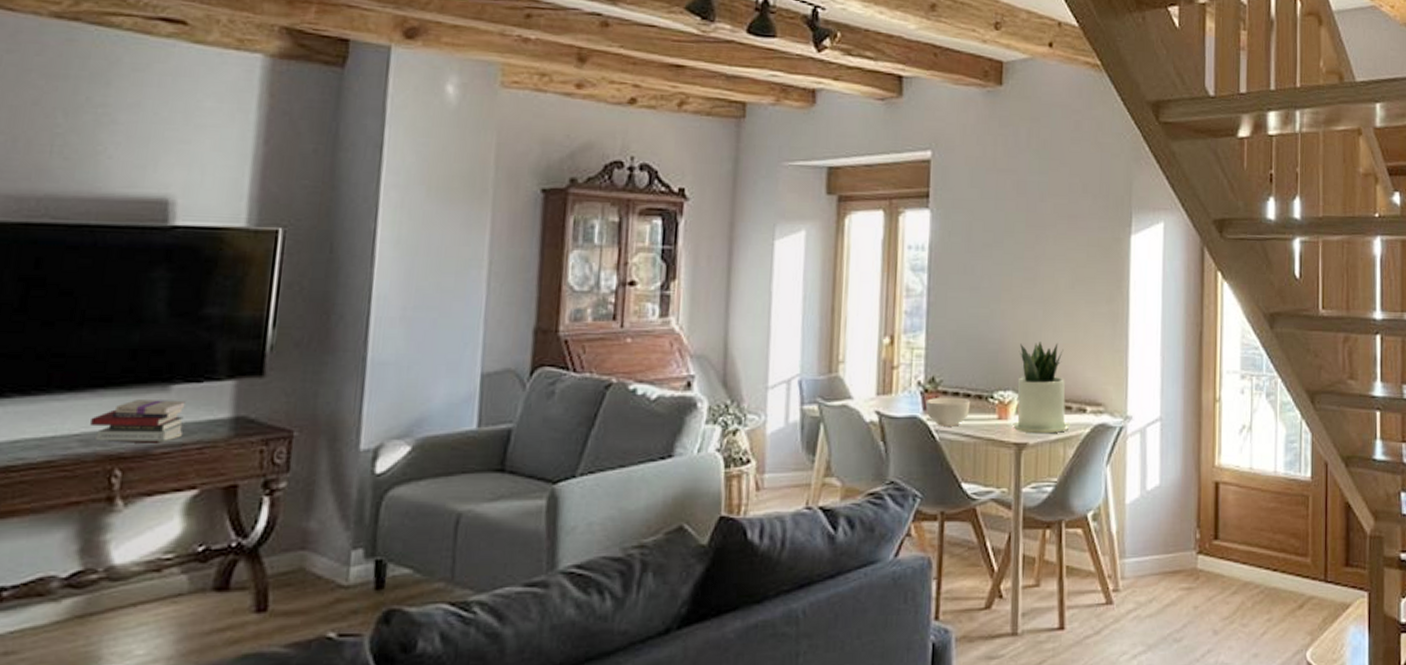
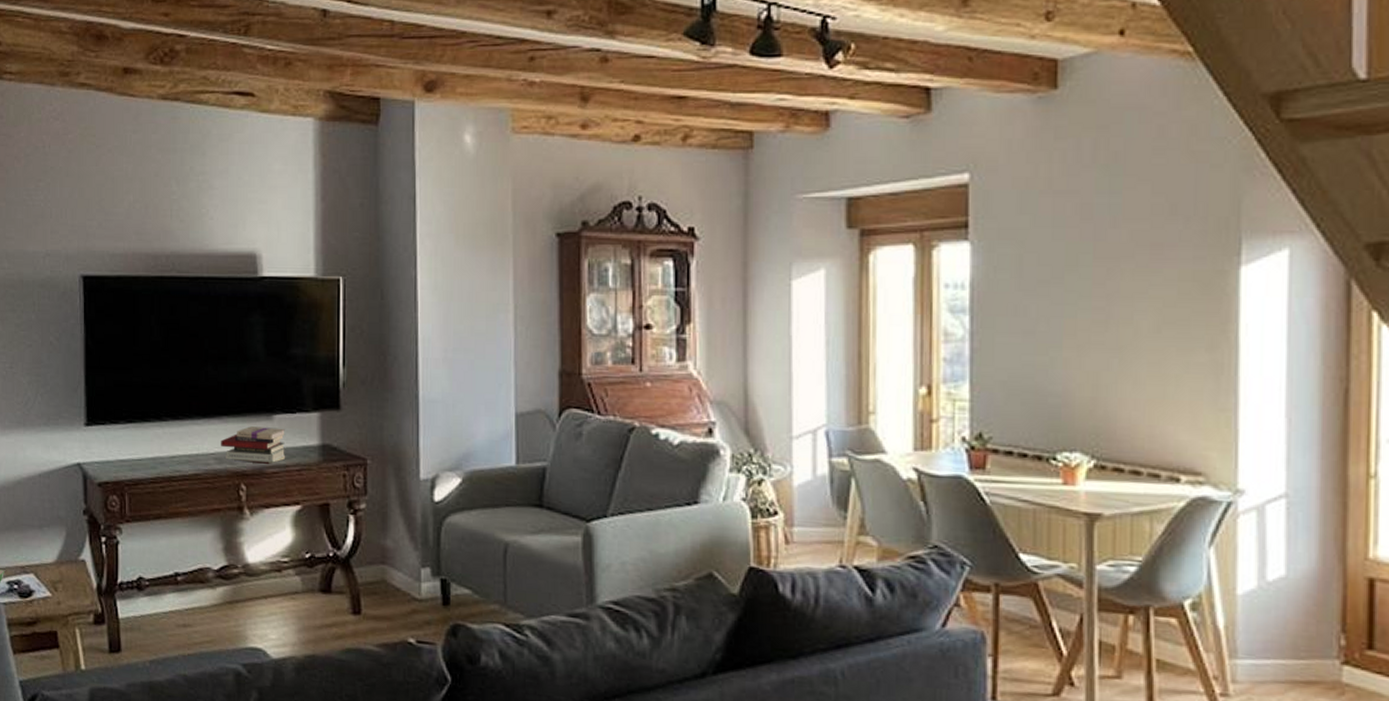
bowl: present [925,397,971,426] -> none [972,455,1028,490]
planter: present [1013,341,1070,434] -> none [1082,396,1158,505]

